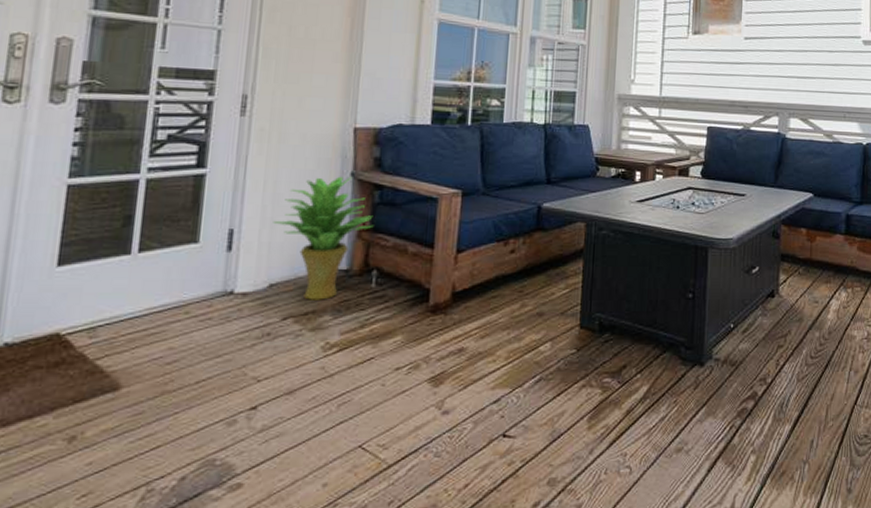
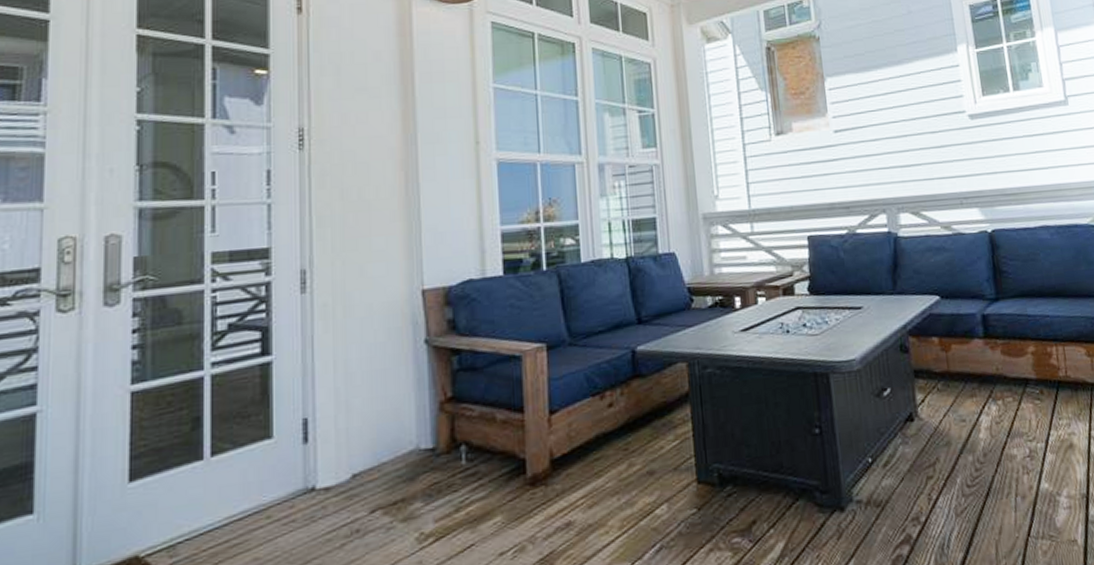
potted plant: present [273,176,374,300] -> none [348,344,456,488]

